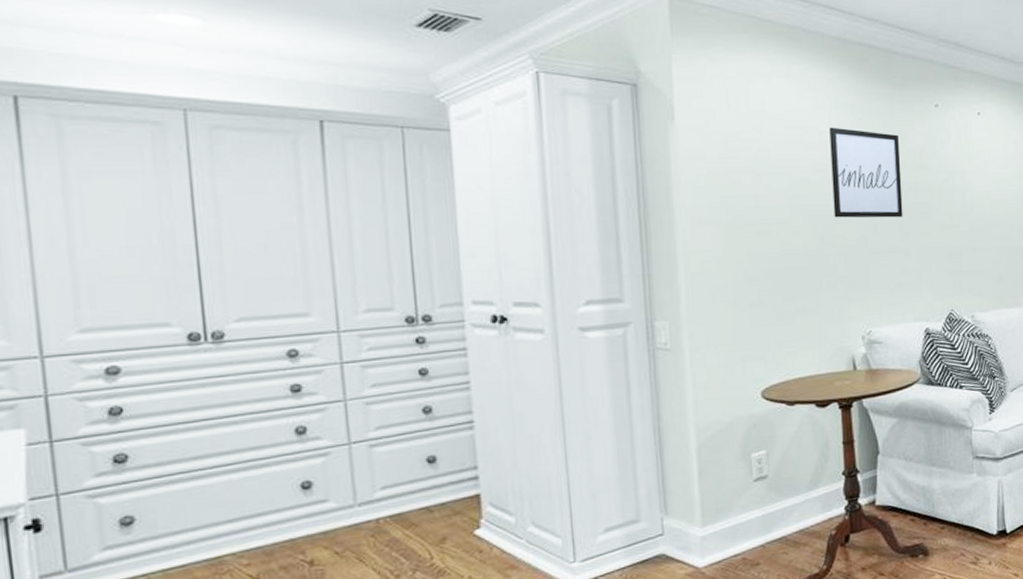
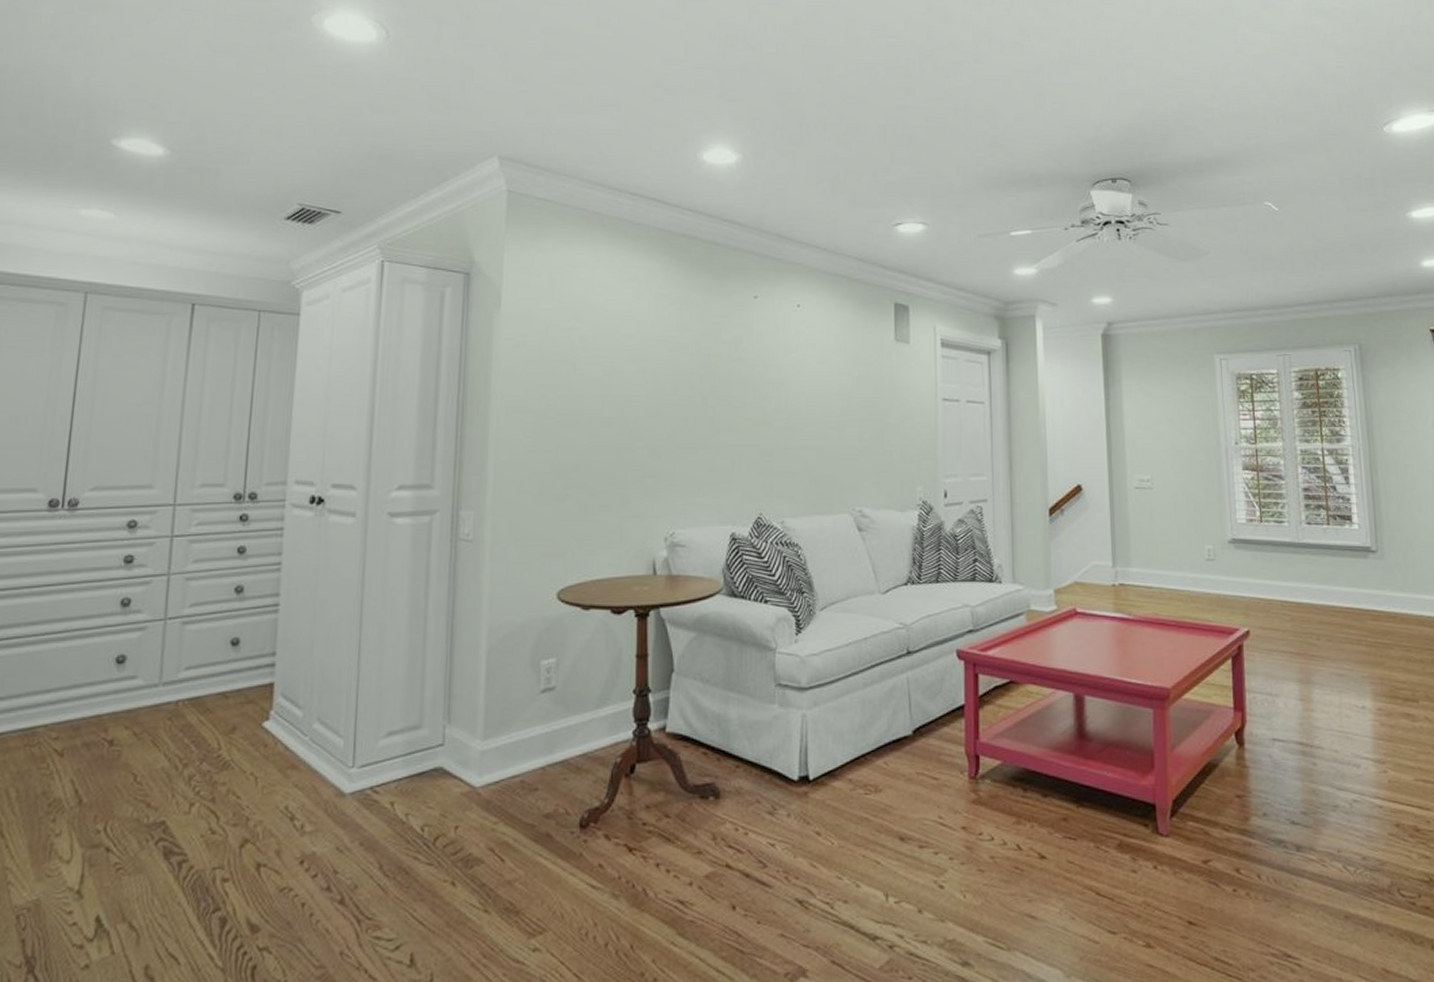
wall art: present [829,127,903,218] -> none [645,317,716,412]

